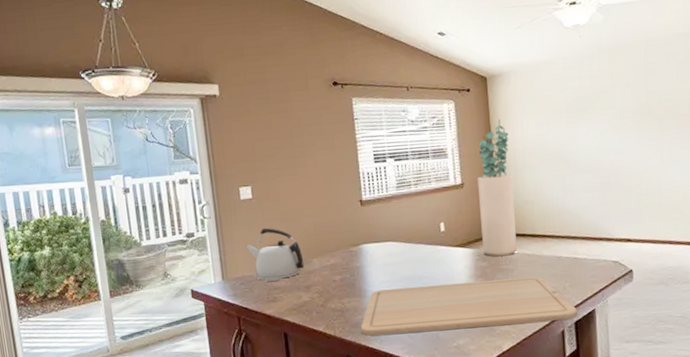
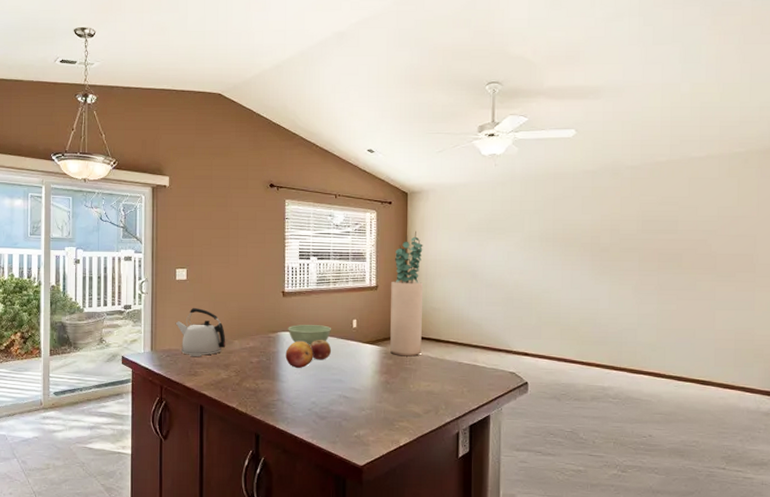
chopping board: present [360,277,578,336] -> none [270,375,473,422]
bowl: none [370,232,419,257] -> present [288,325,332,346]
fruit: none [370,251,402,281] -> present [285,340,314,368]
fruit: none [395,248,420,271] -> present [309,340,331,360]

